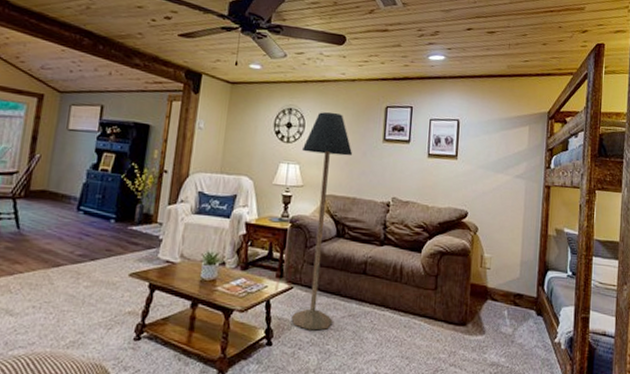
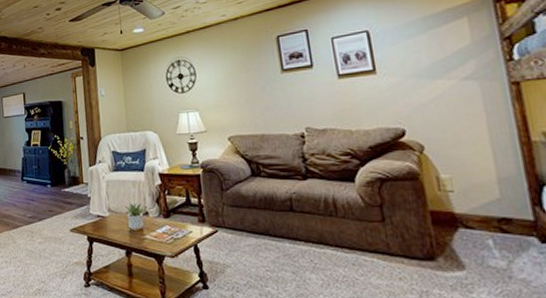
floor lamp: present [291,111,353,331] -> none [197,54,268,273]

